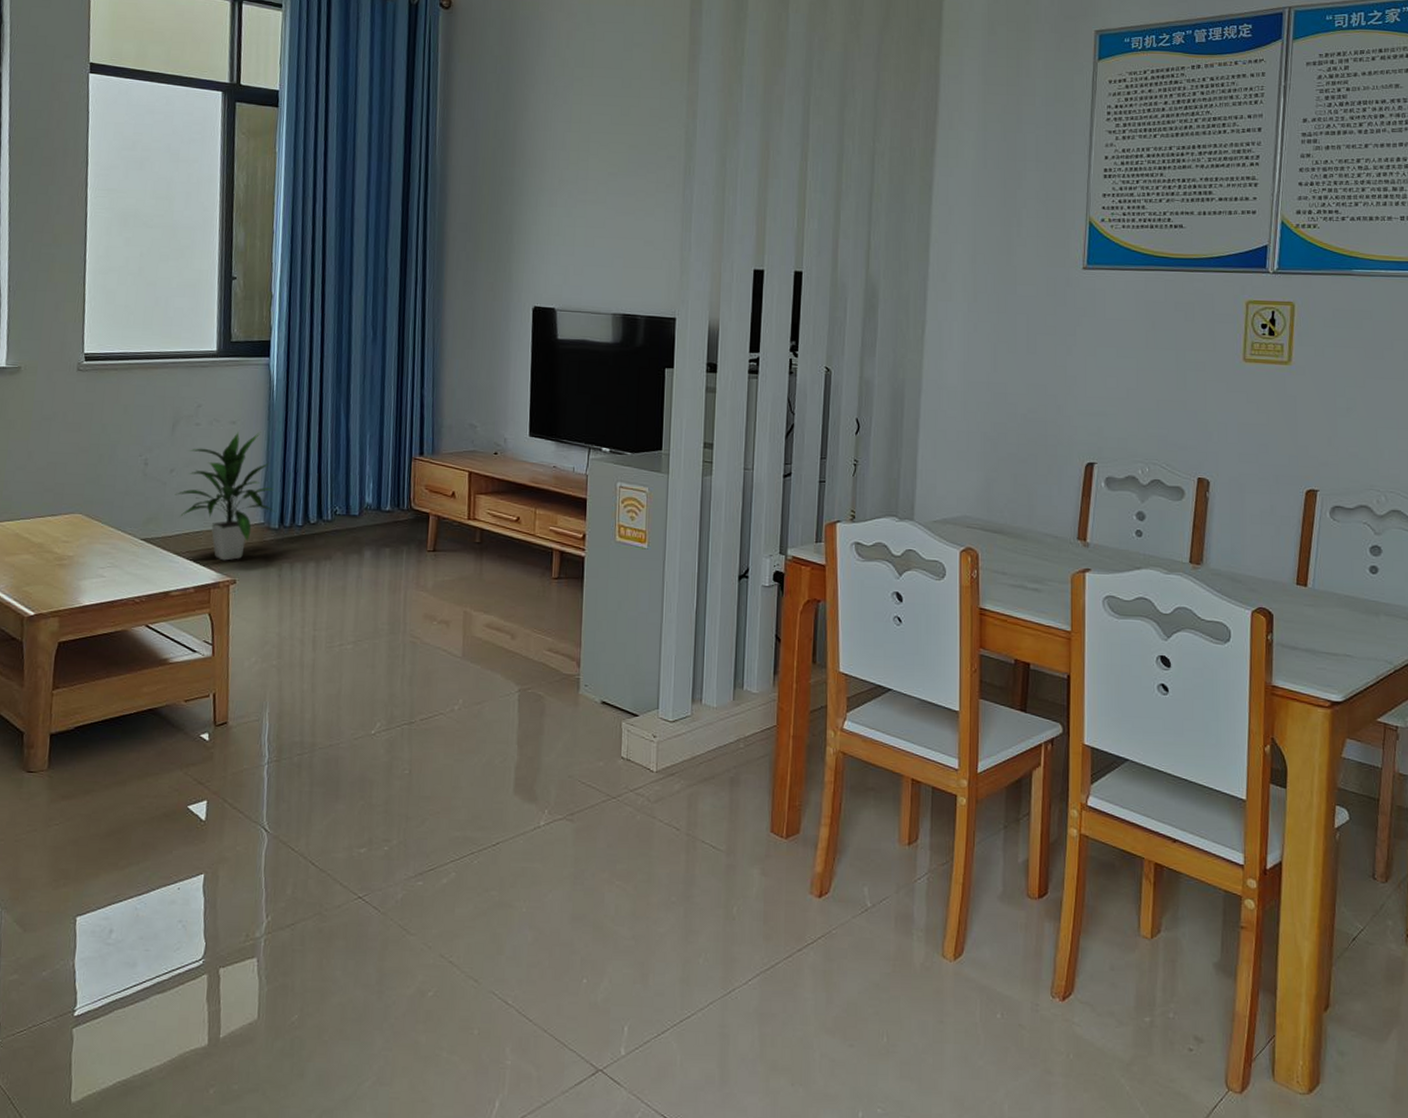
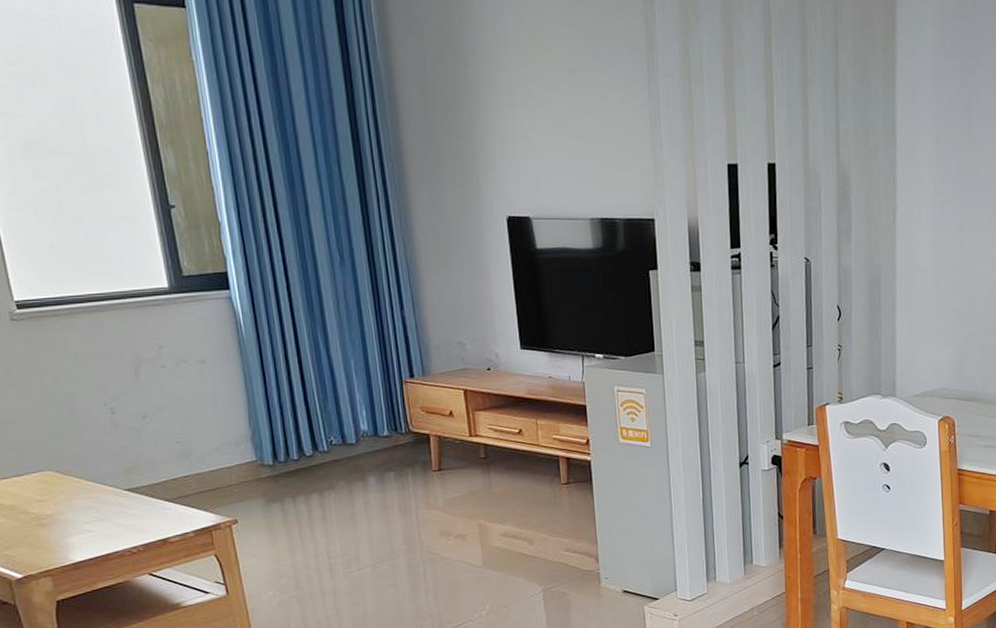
indoor plant: present [174,431,275,561] -> none [152,368,266,502]

